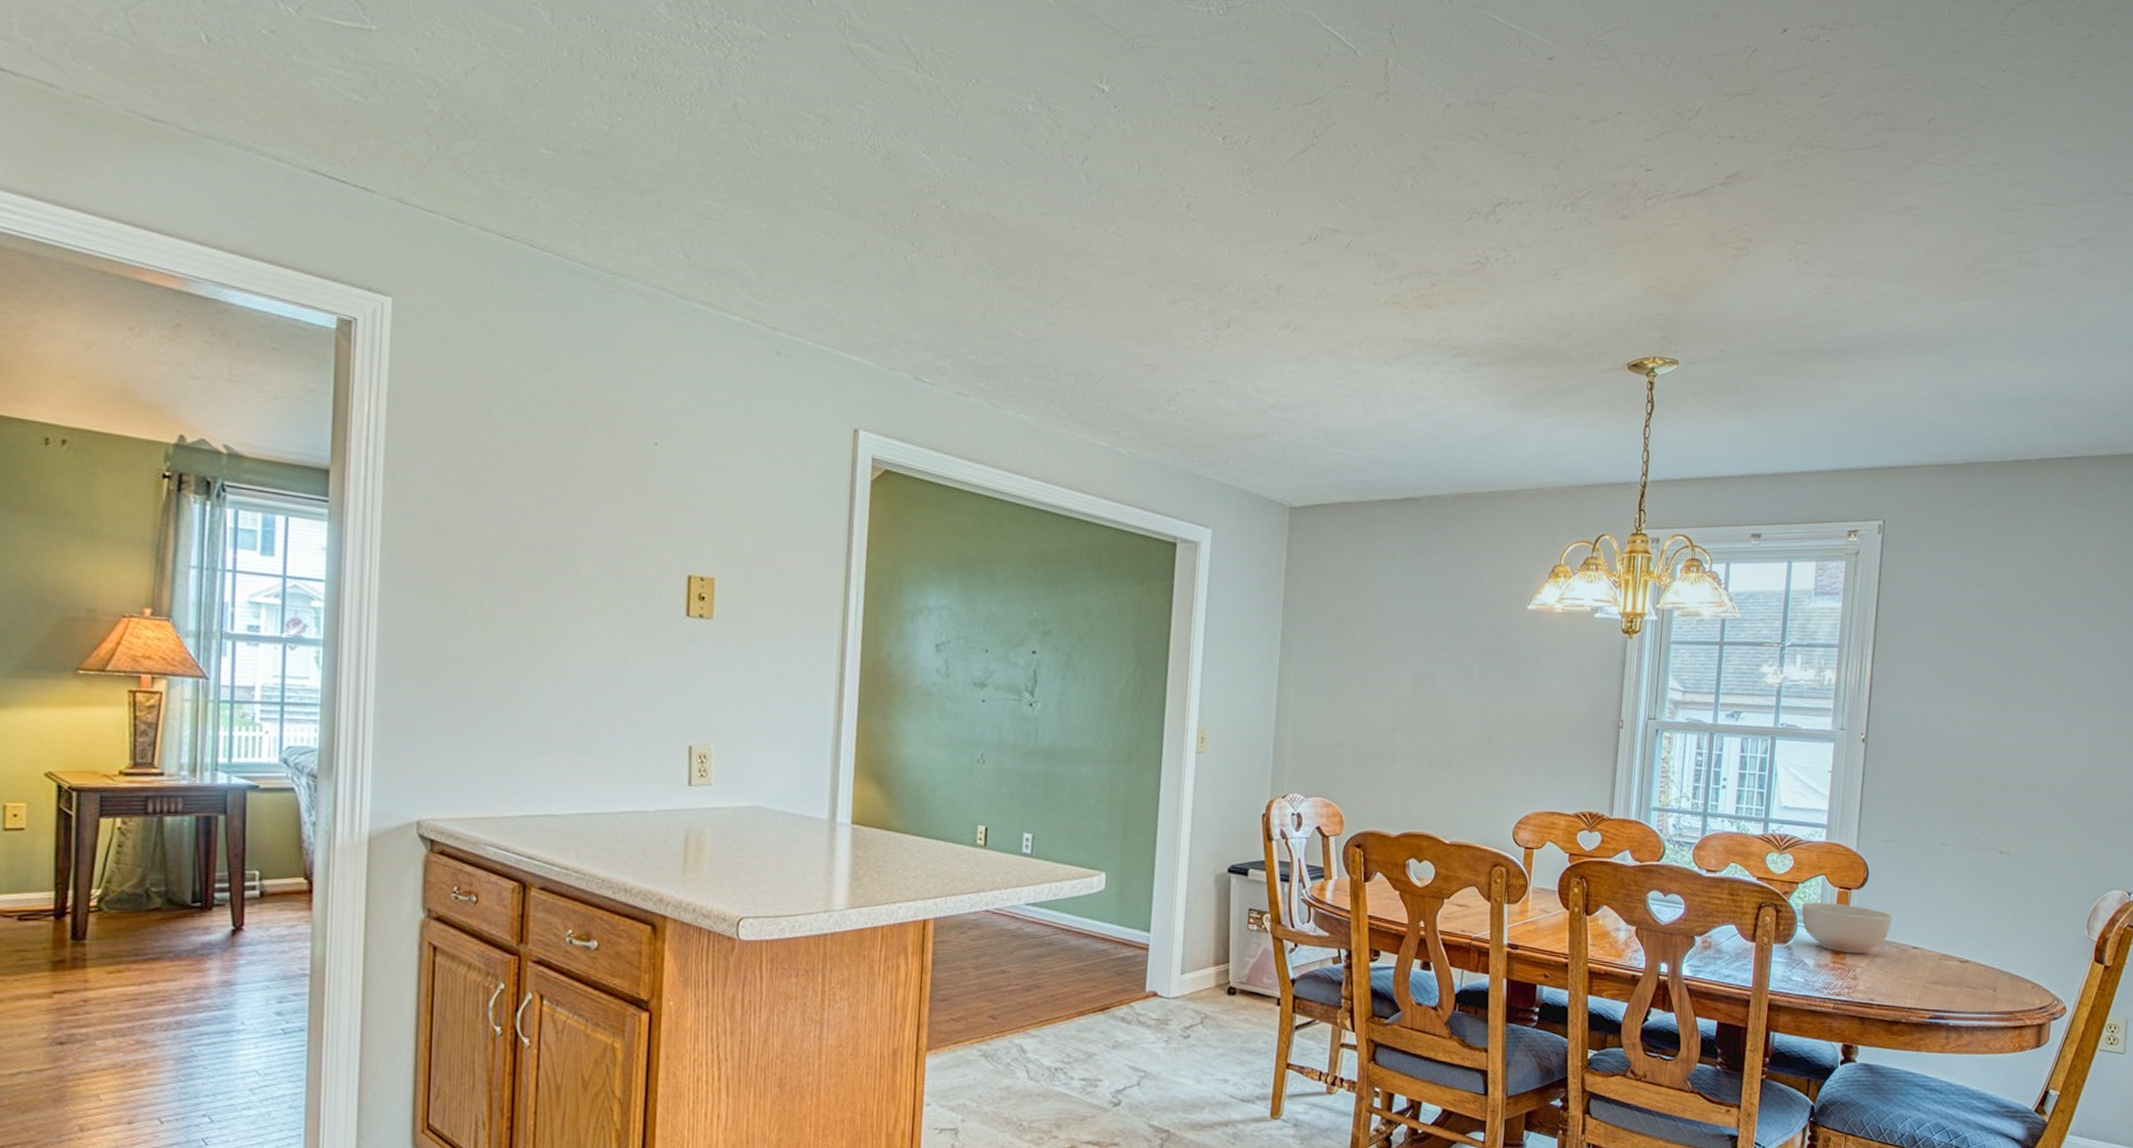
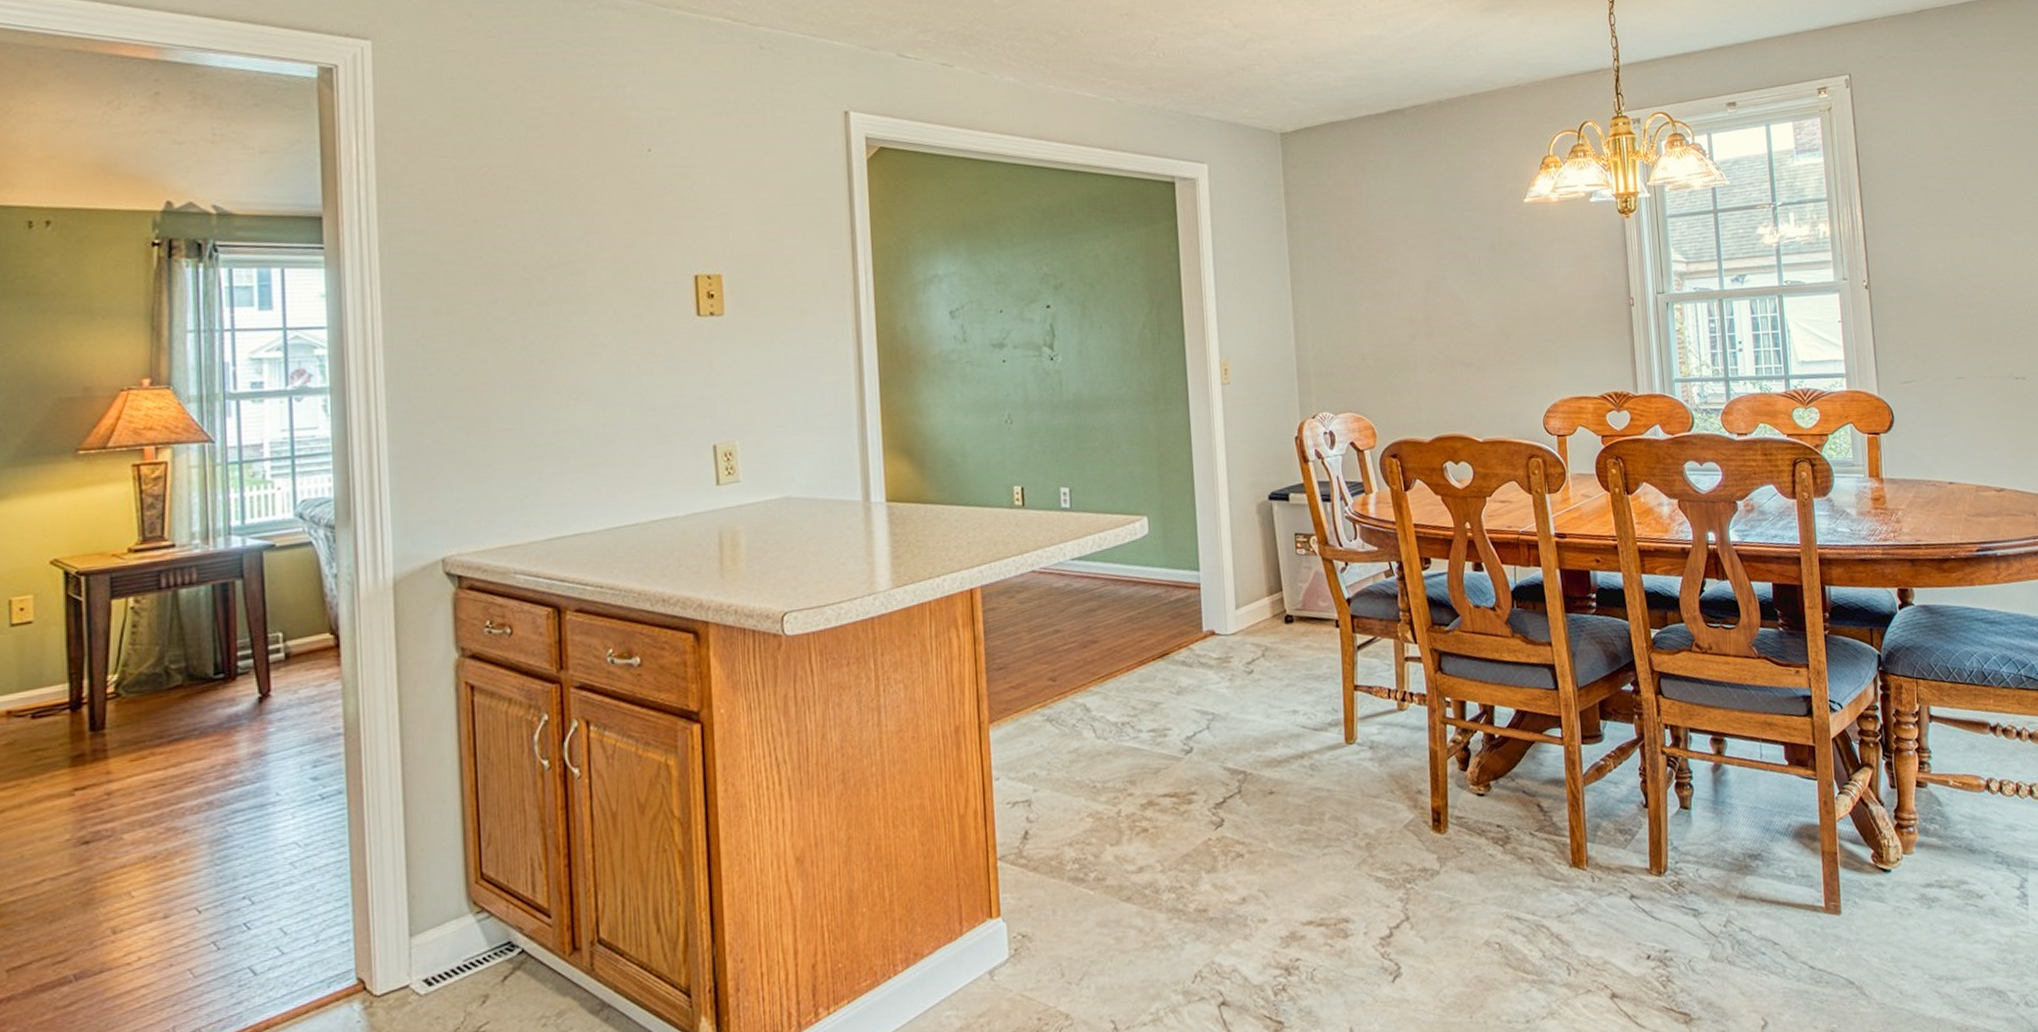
bowl: present [1801,902,1894,954] -> none [1834,449,1925,498]

